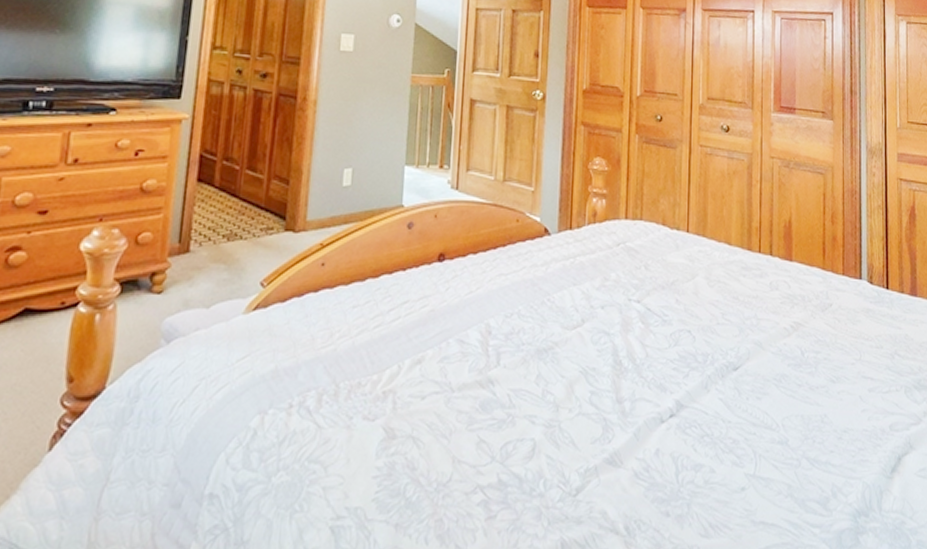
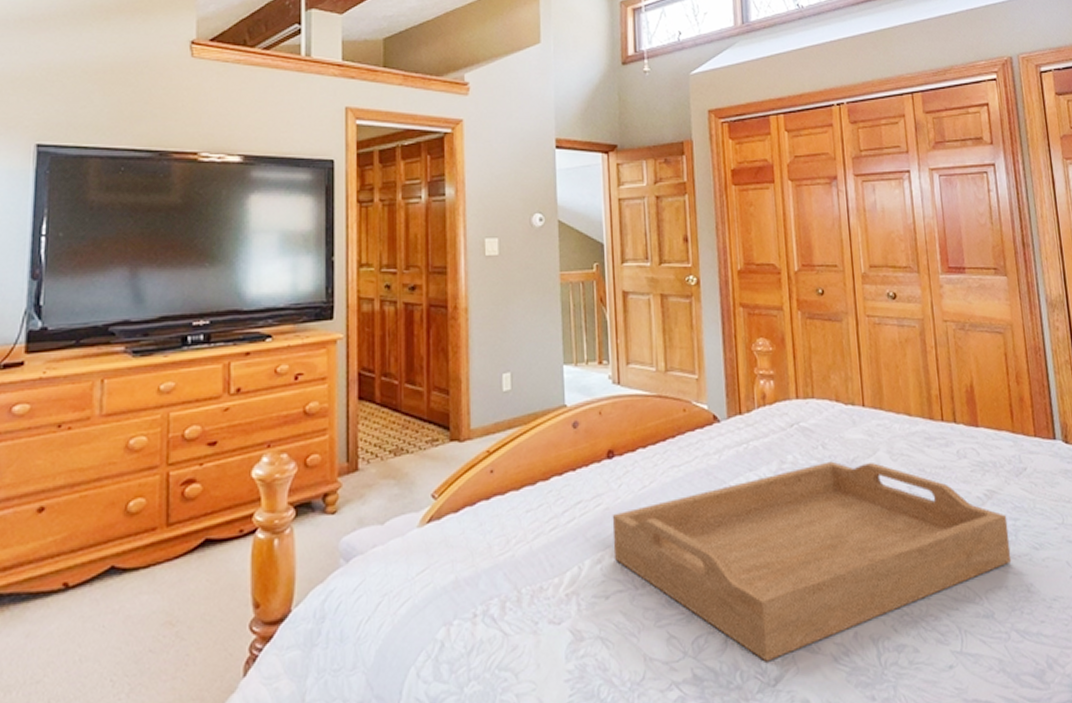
serving tray: none [434,282,810,472] -> present [612,461,1012,662]

